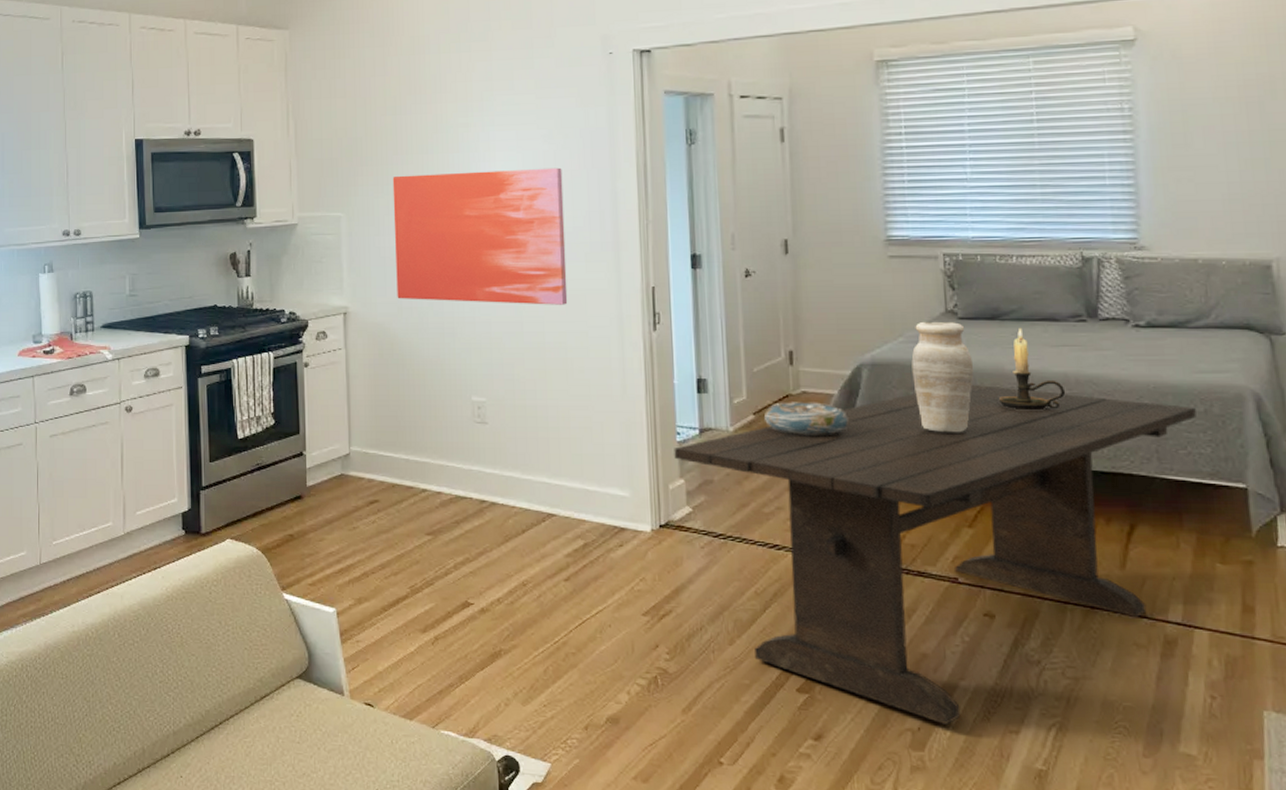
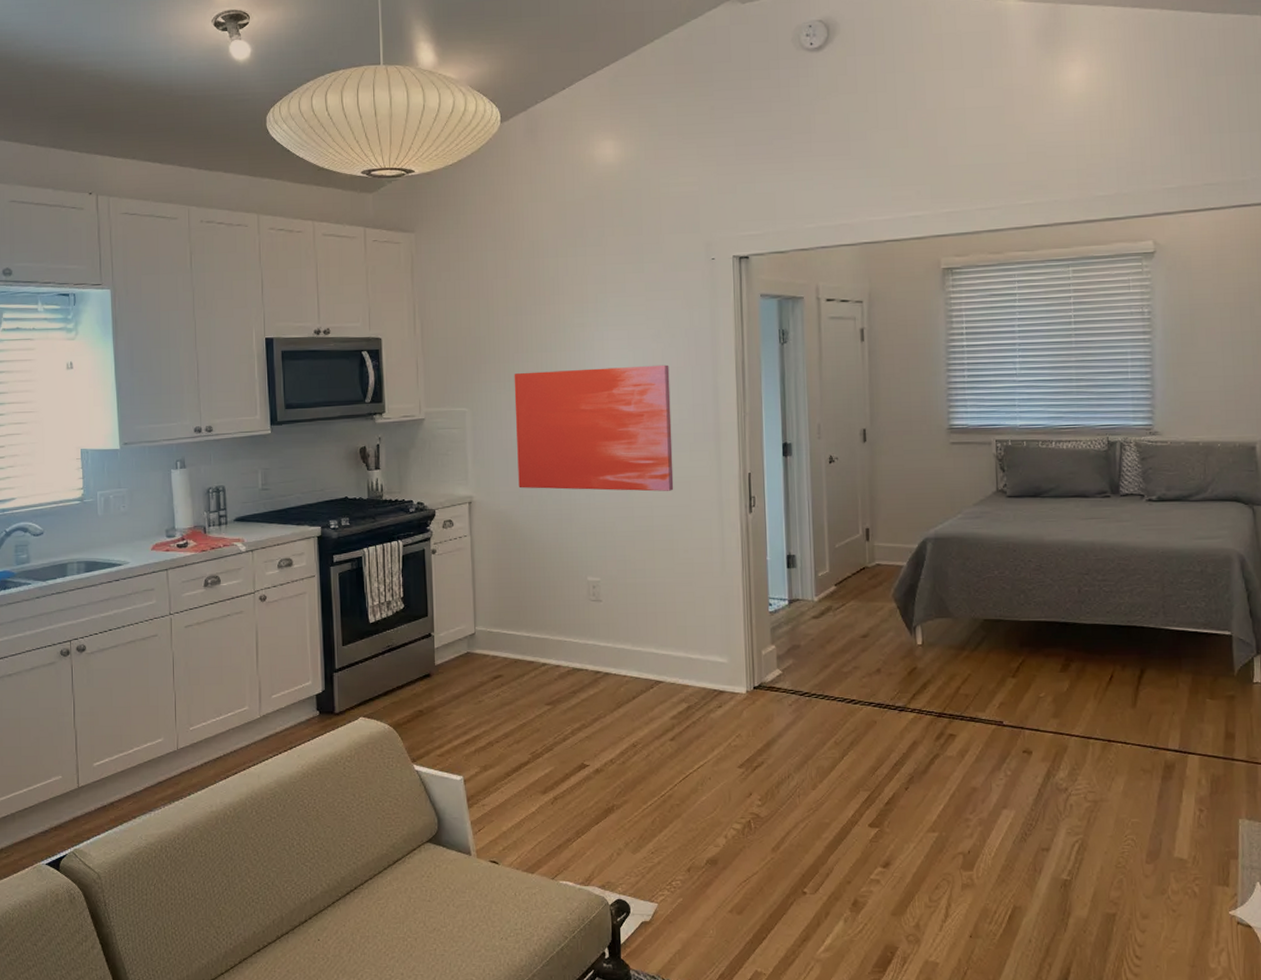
dining table: present [674,384,1196,725] -> none [766,553,1194,847]
decorative bowl: present [763,402,848,435] -> none [843,573,915,603]
vase: present [911,321,974,433] -> none [968,499,1019,597]
candle holder: present [998,327,1066,411] -> none [1038,503,1093,575]

